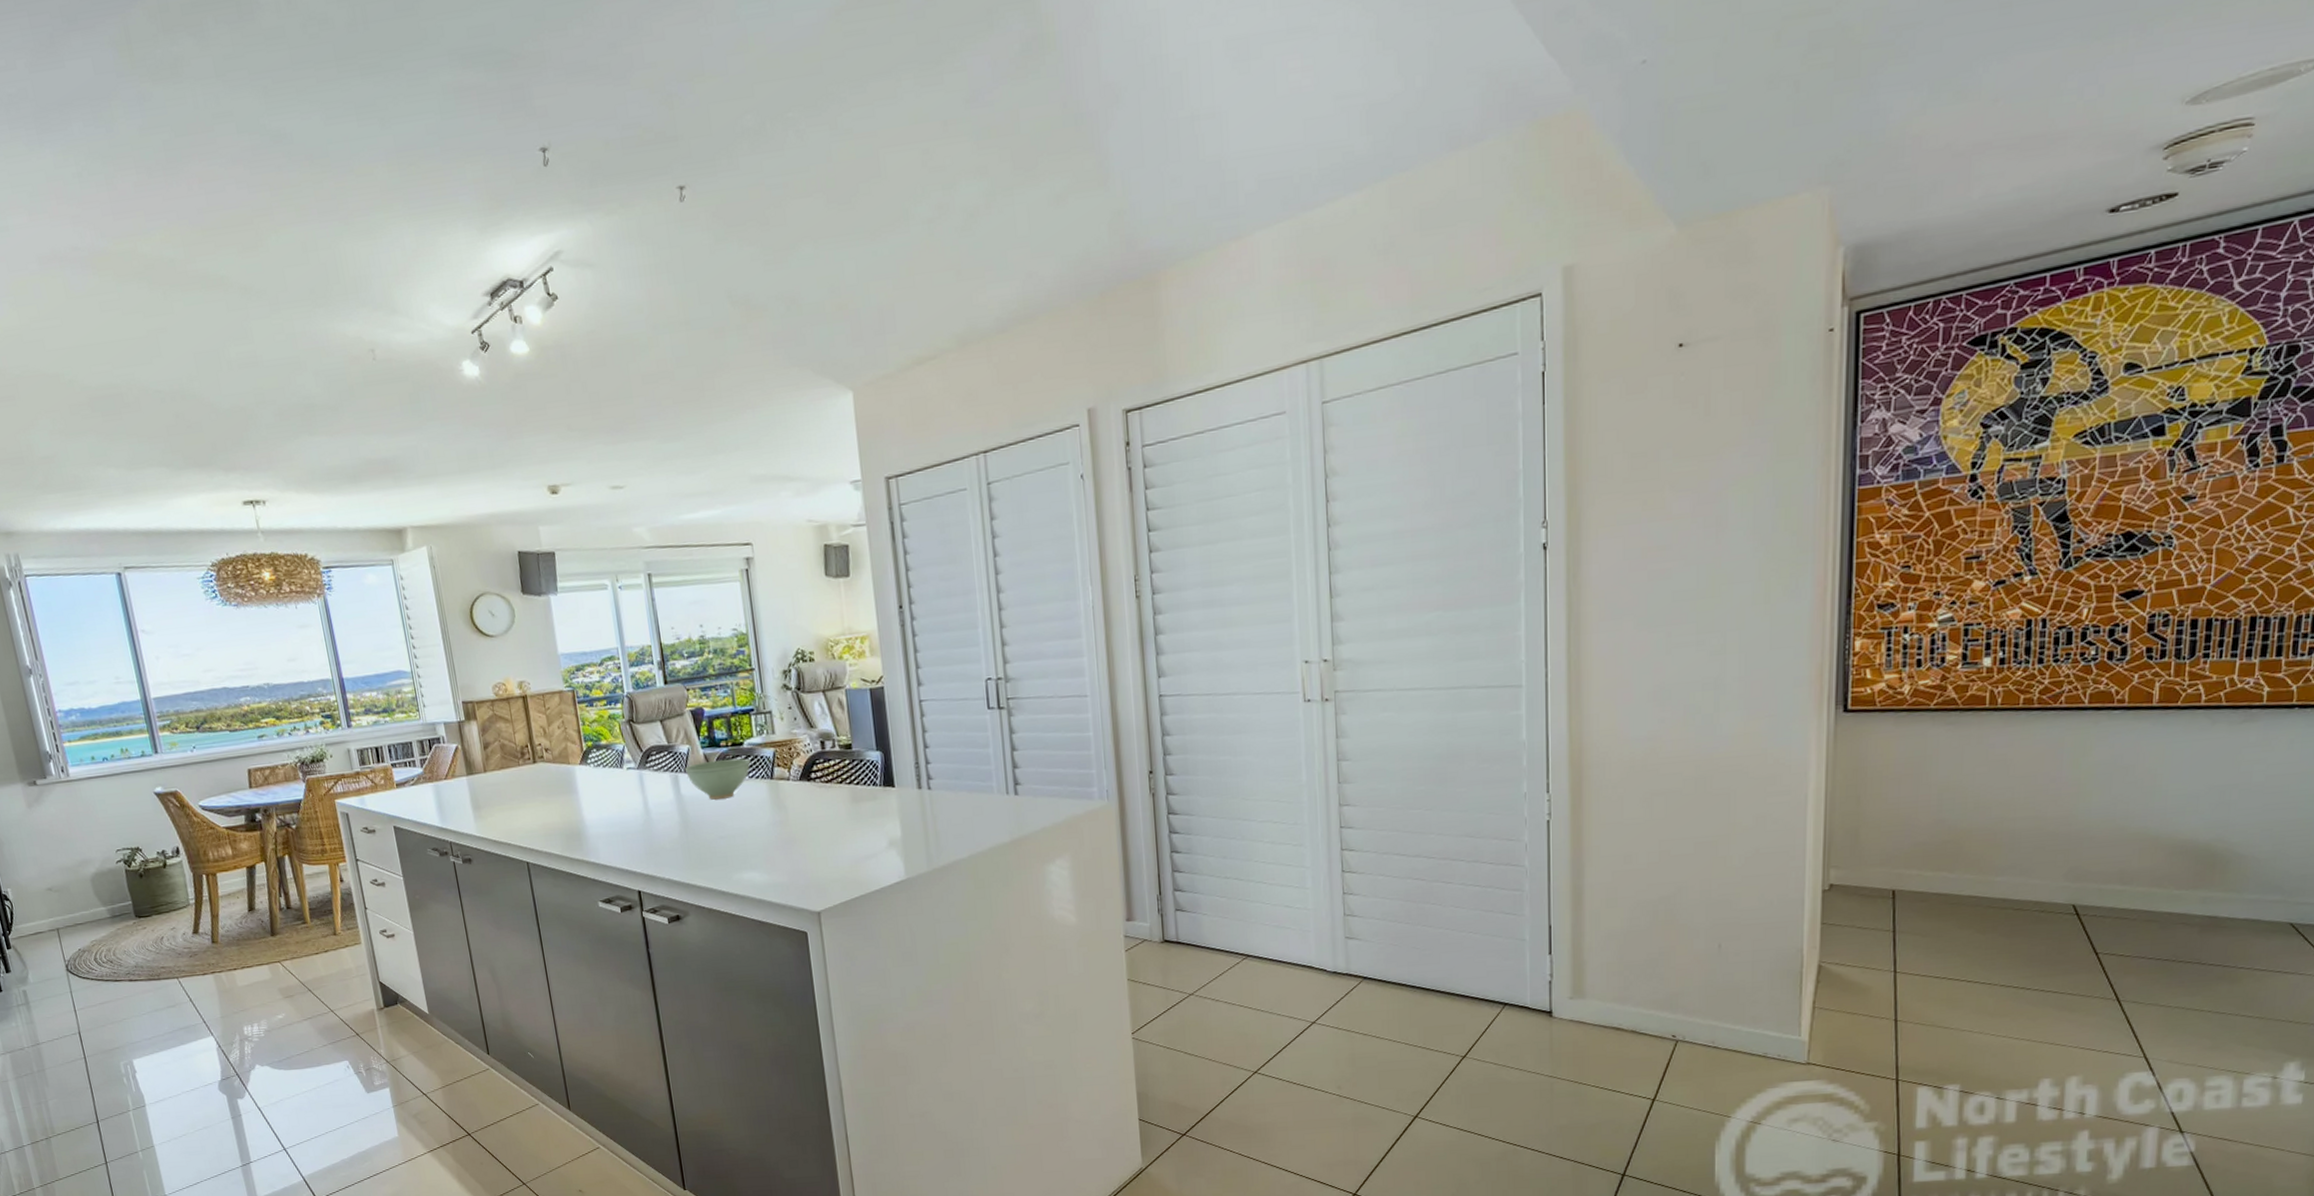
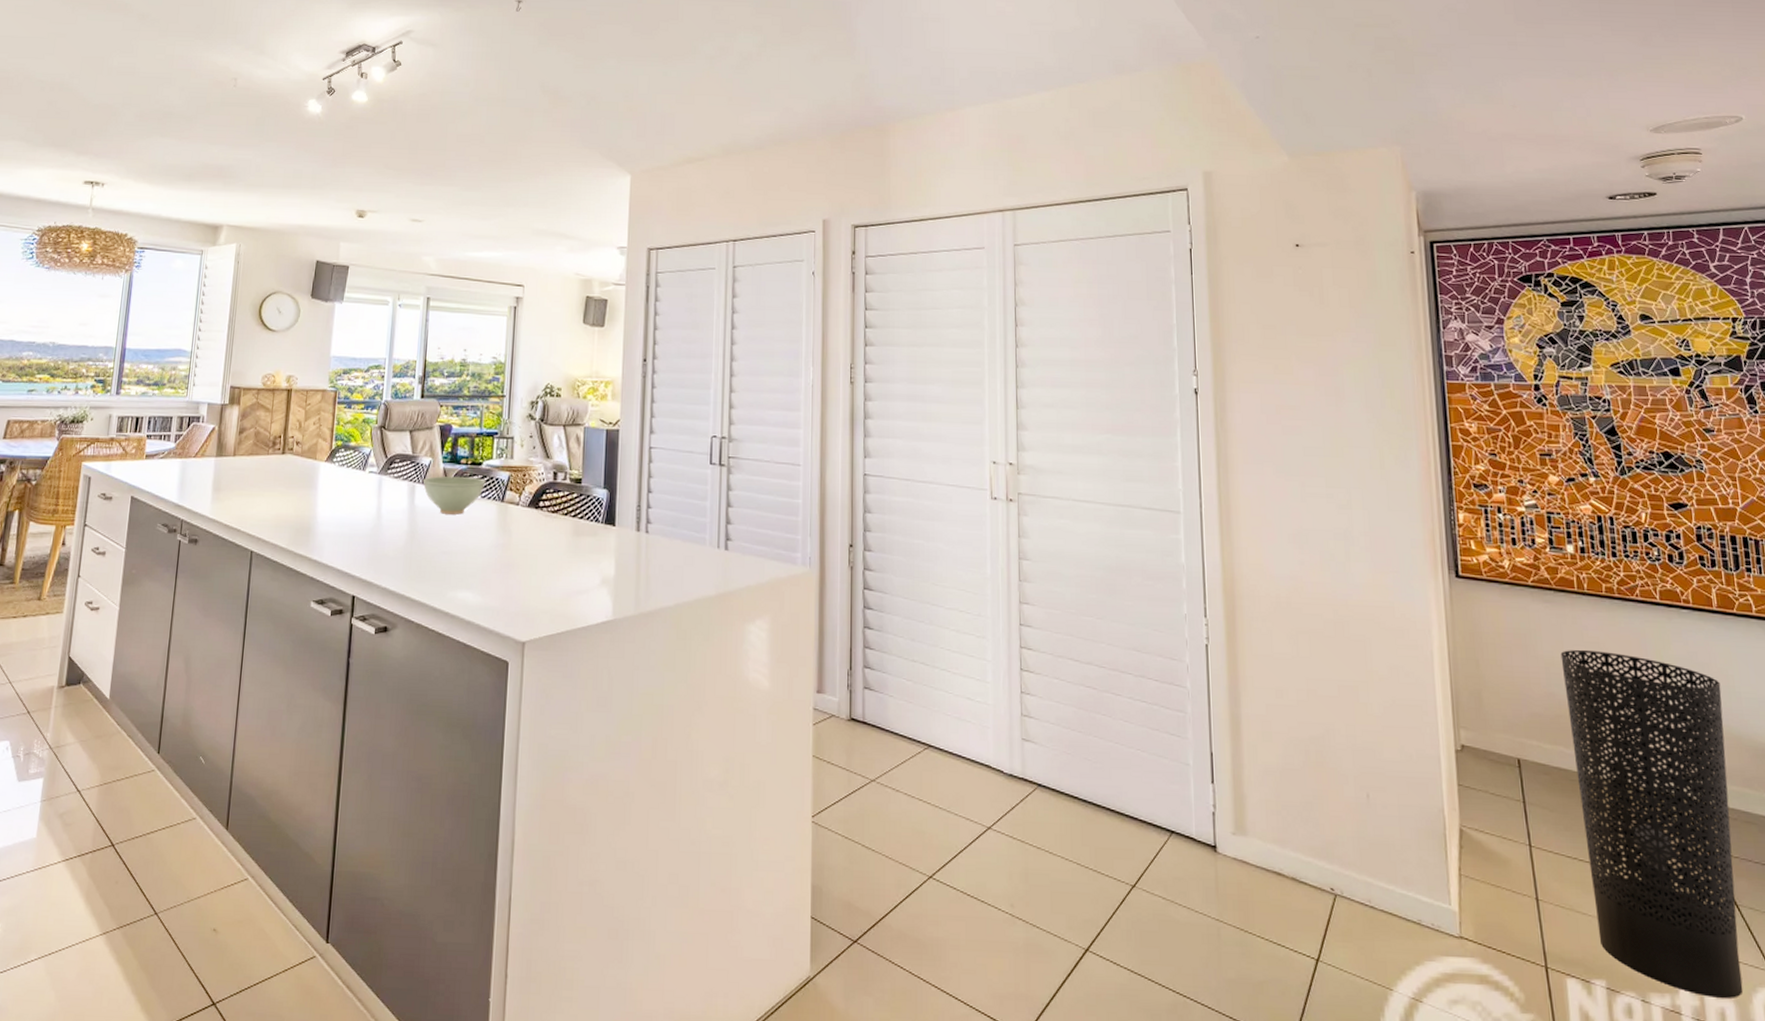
umbrella stand: none [1957,768,2145,1087] -> present [1560,649,1743,998]

